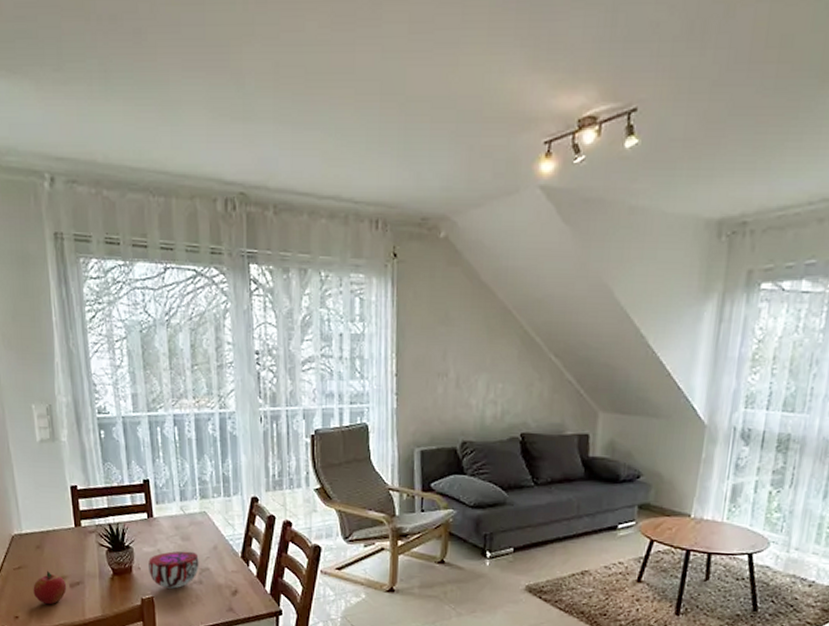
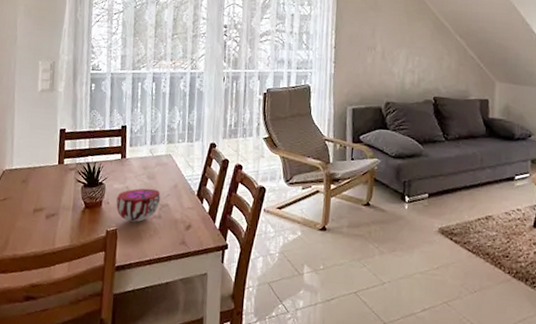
apple: present [33,570,67,605] -> none [12,202,43,234]

